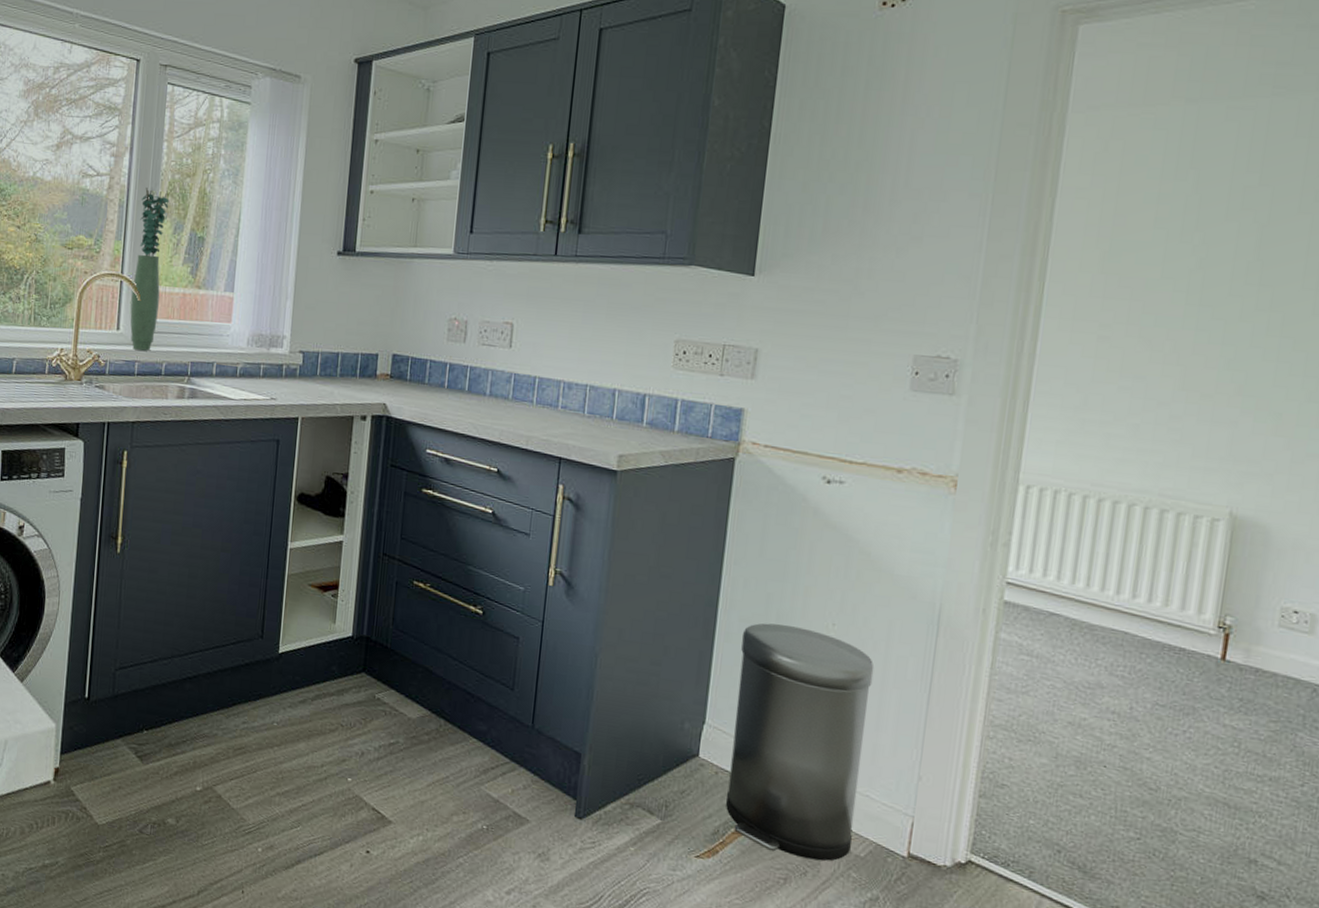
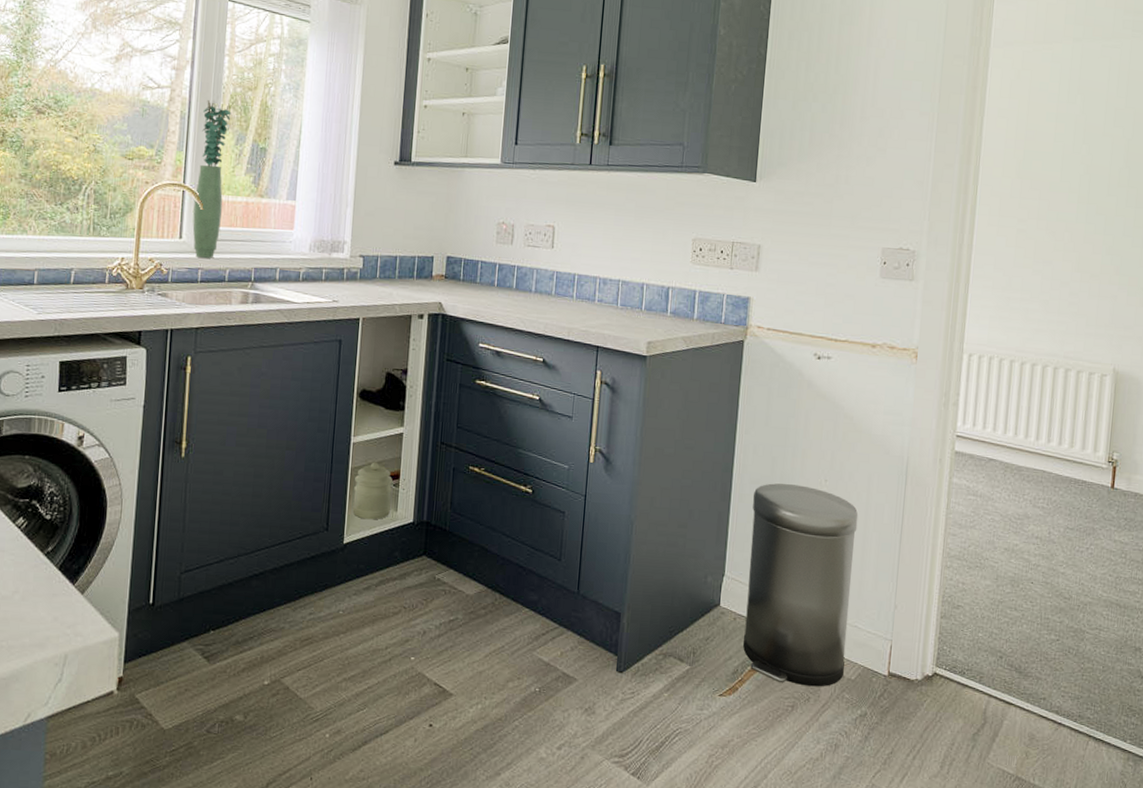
jar: none [288,569,331,631] -> present [352,462,393,520]

